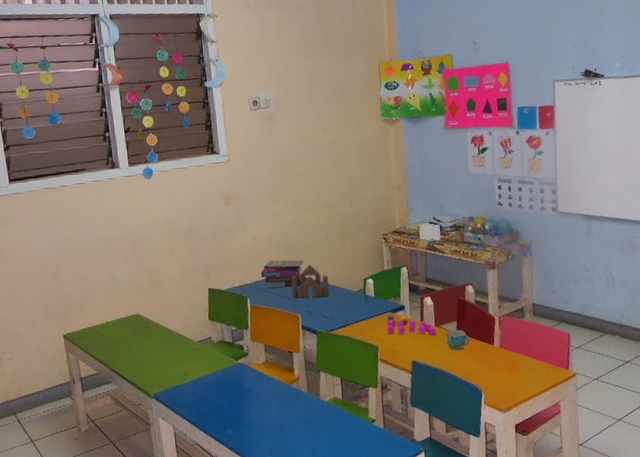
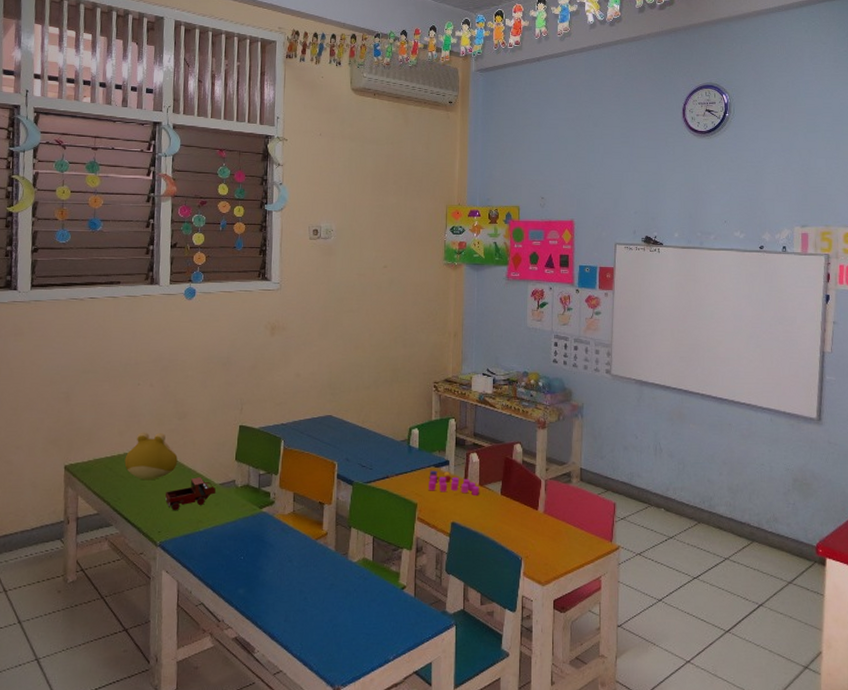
plush toy: none [113,300,159,343] -> present [124,432,178,481]
toy truck: none [152,336,196,367] -> present [165,477,217,511]
books: present [260,260,305,288] -> none [299,400,349,431]
building blocks: present [291,265,329,299] -> none [331,408,371,445]
cup: present [445,329,470,351] -> none [488,490,514,514]

